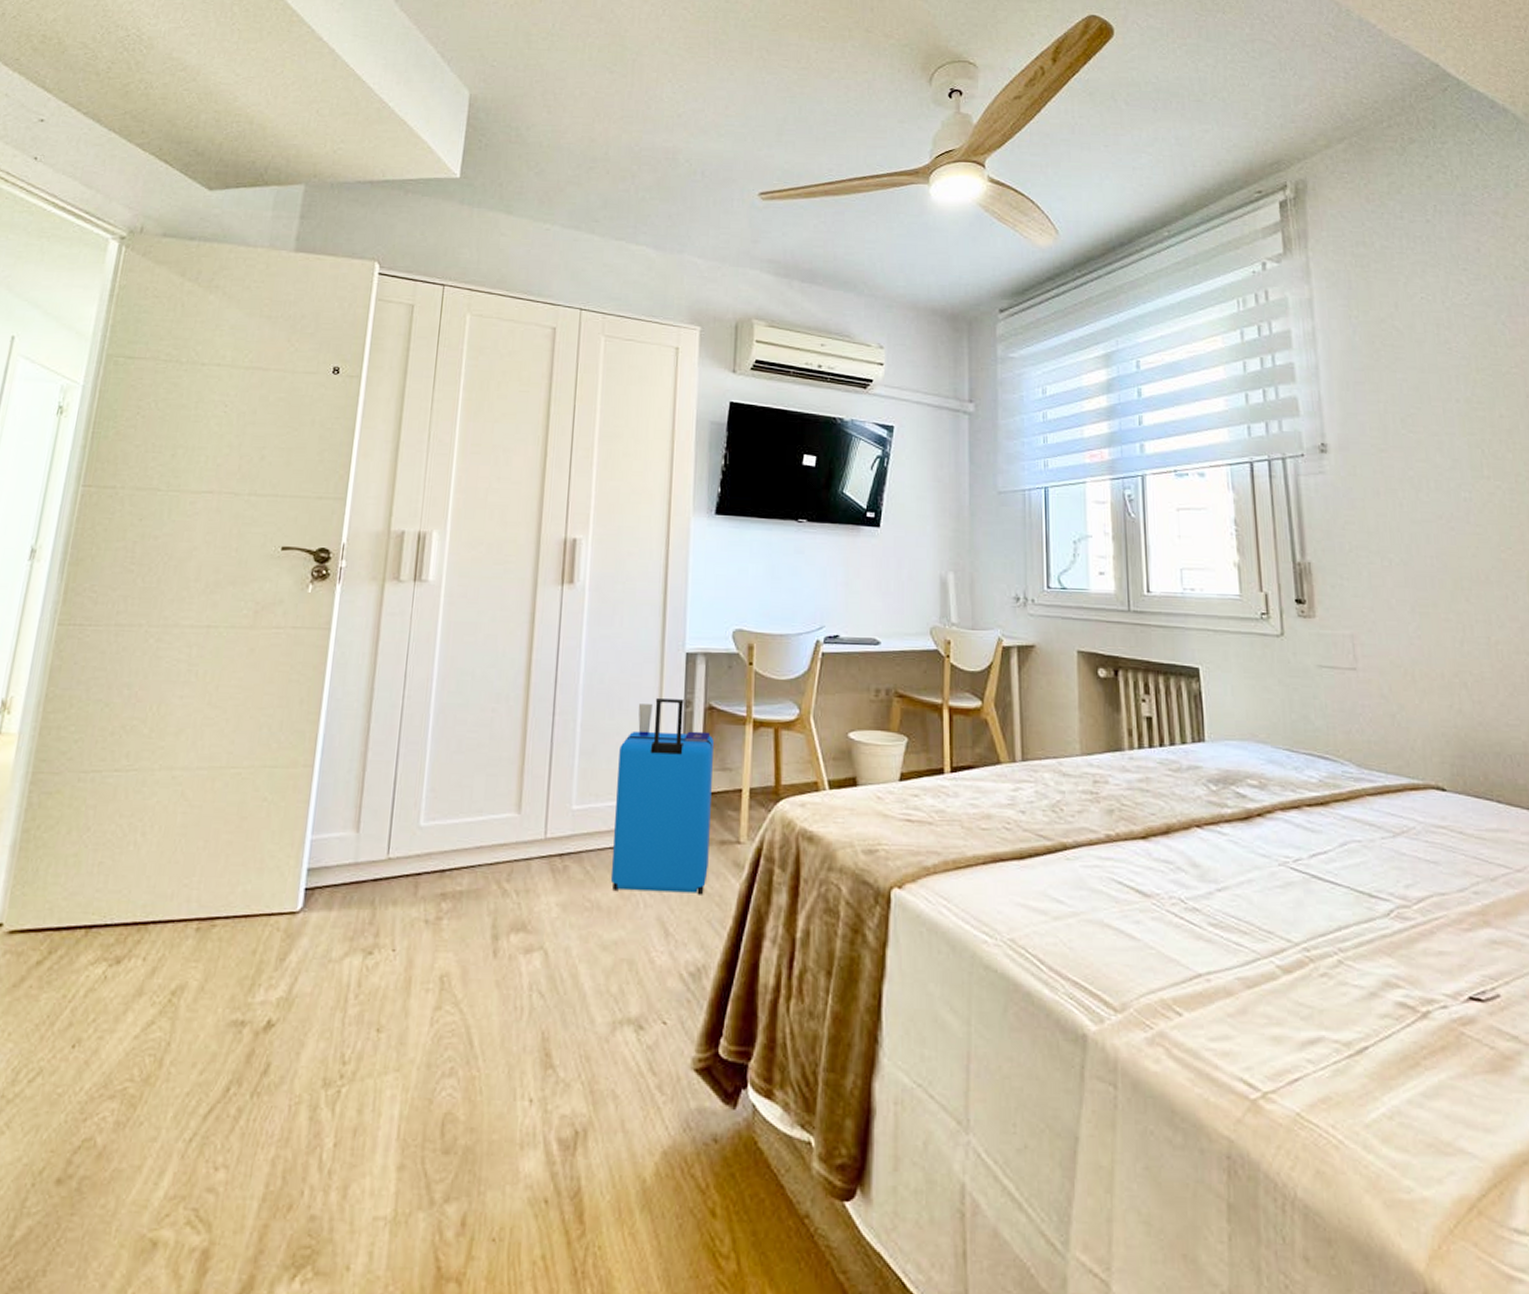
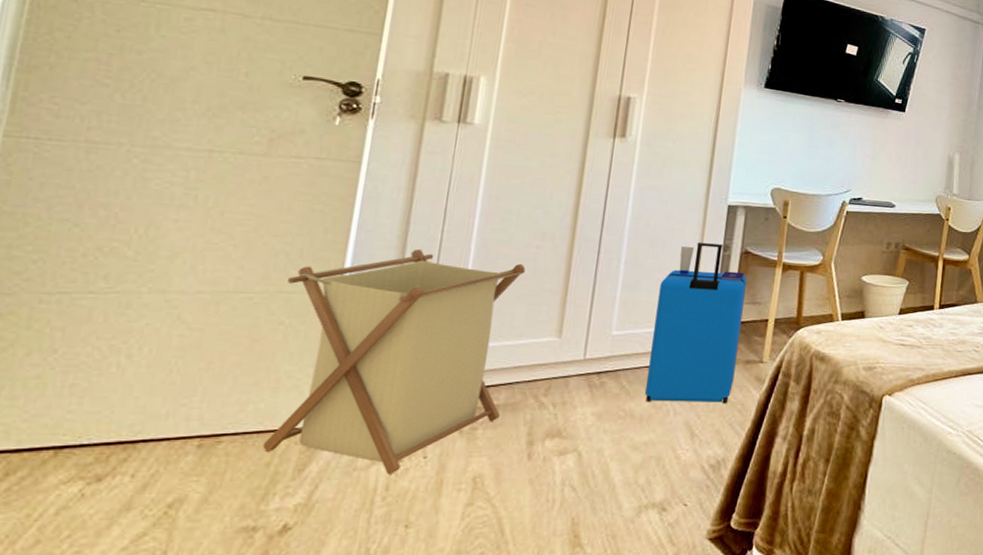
laundry basket: none [249,716,482,968] -> present [262,248,526,474]

